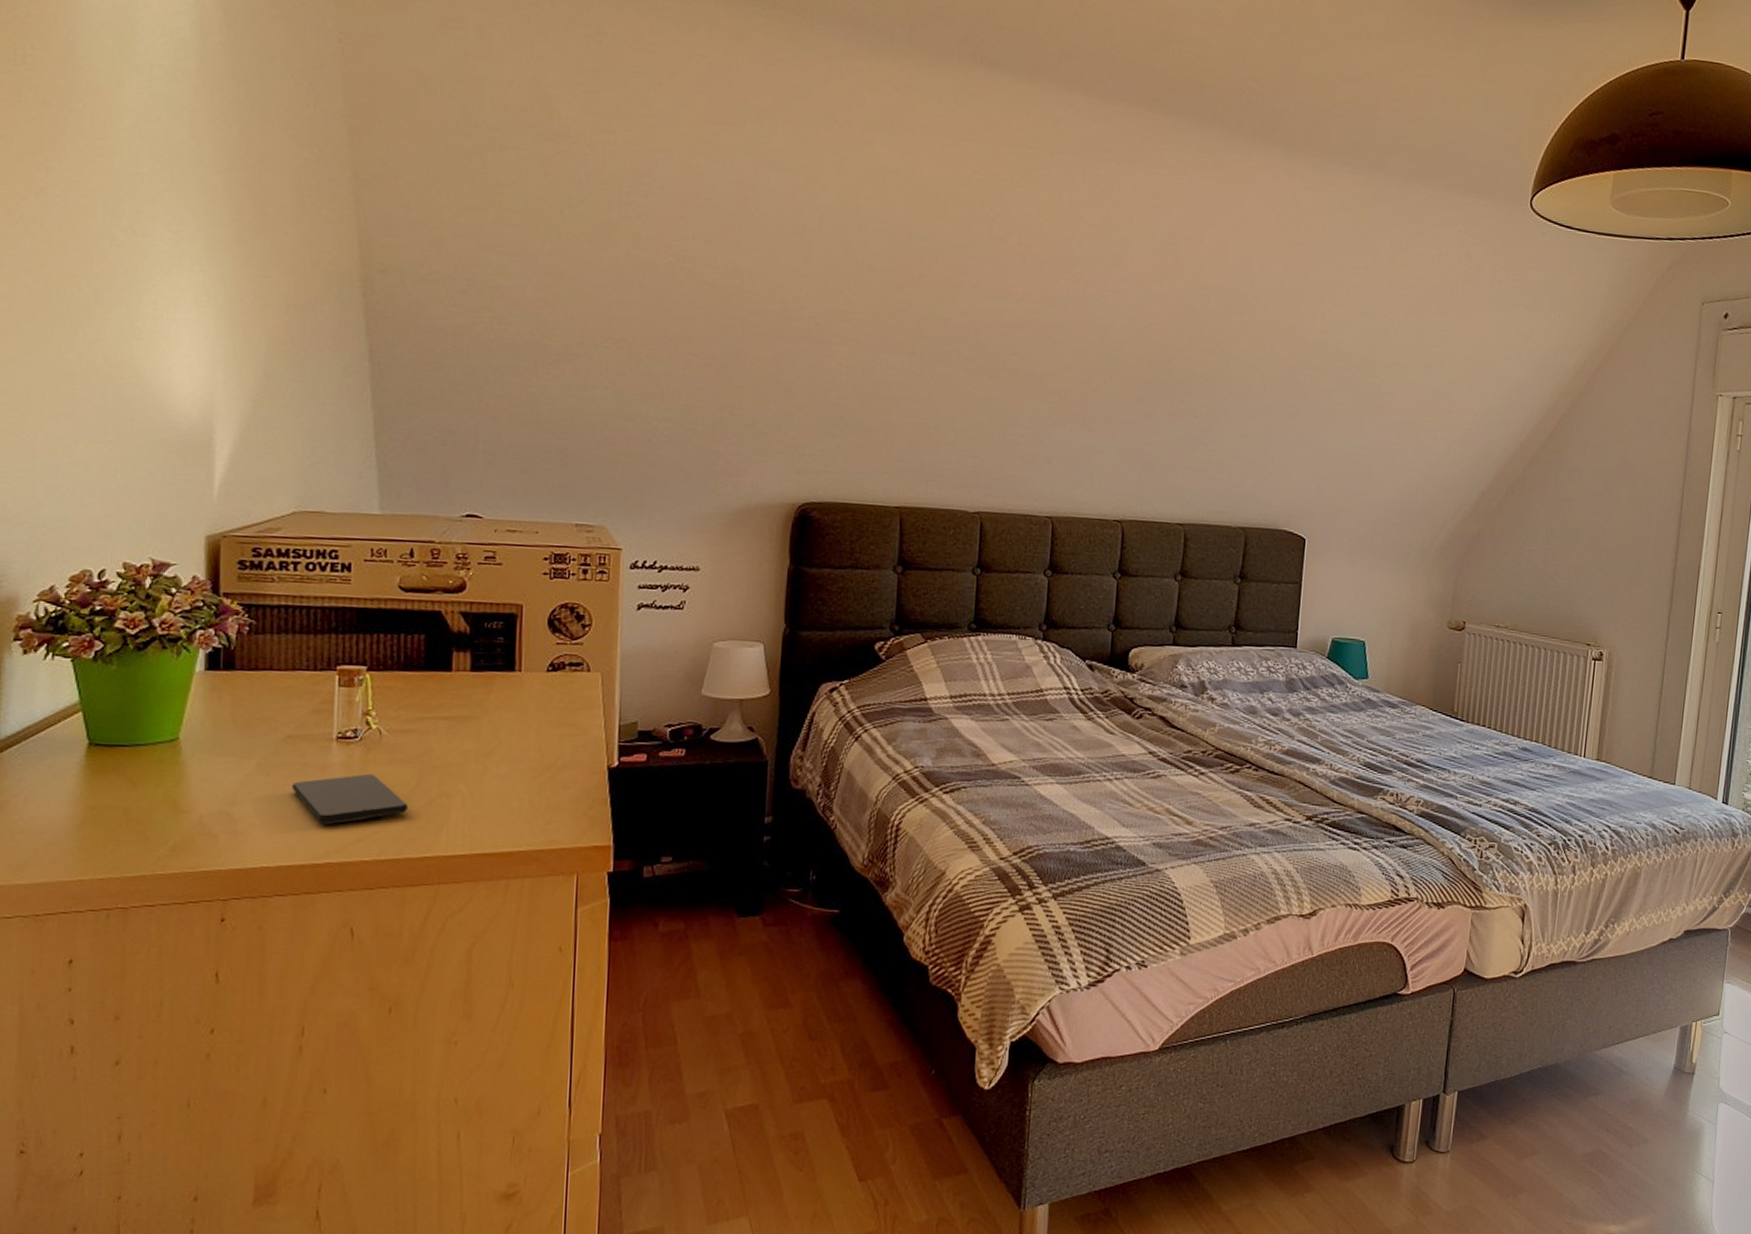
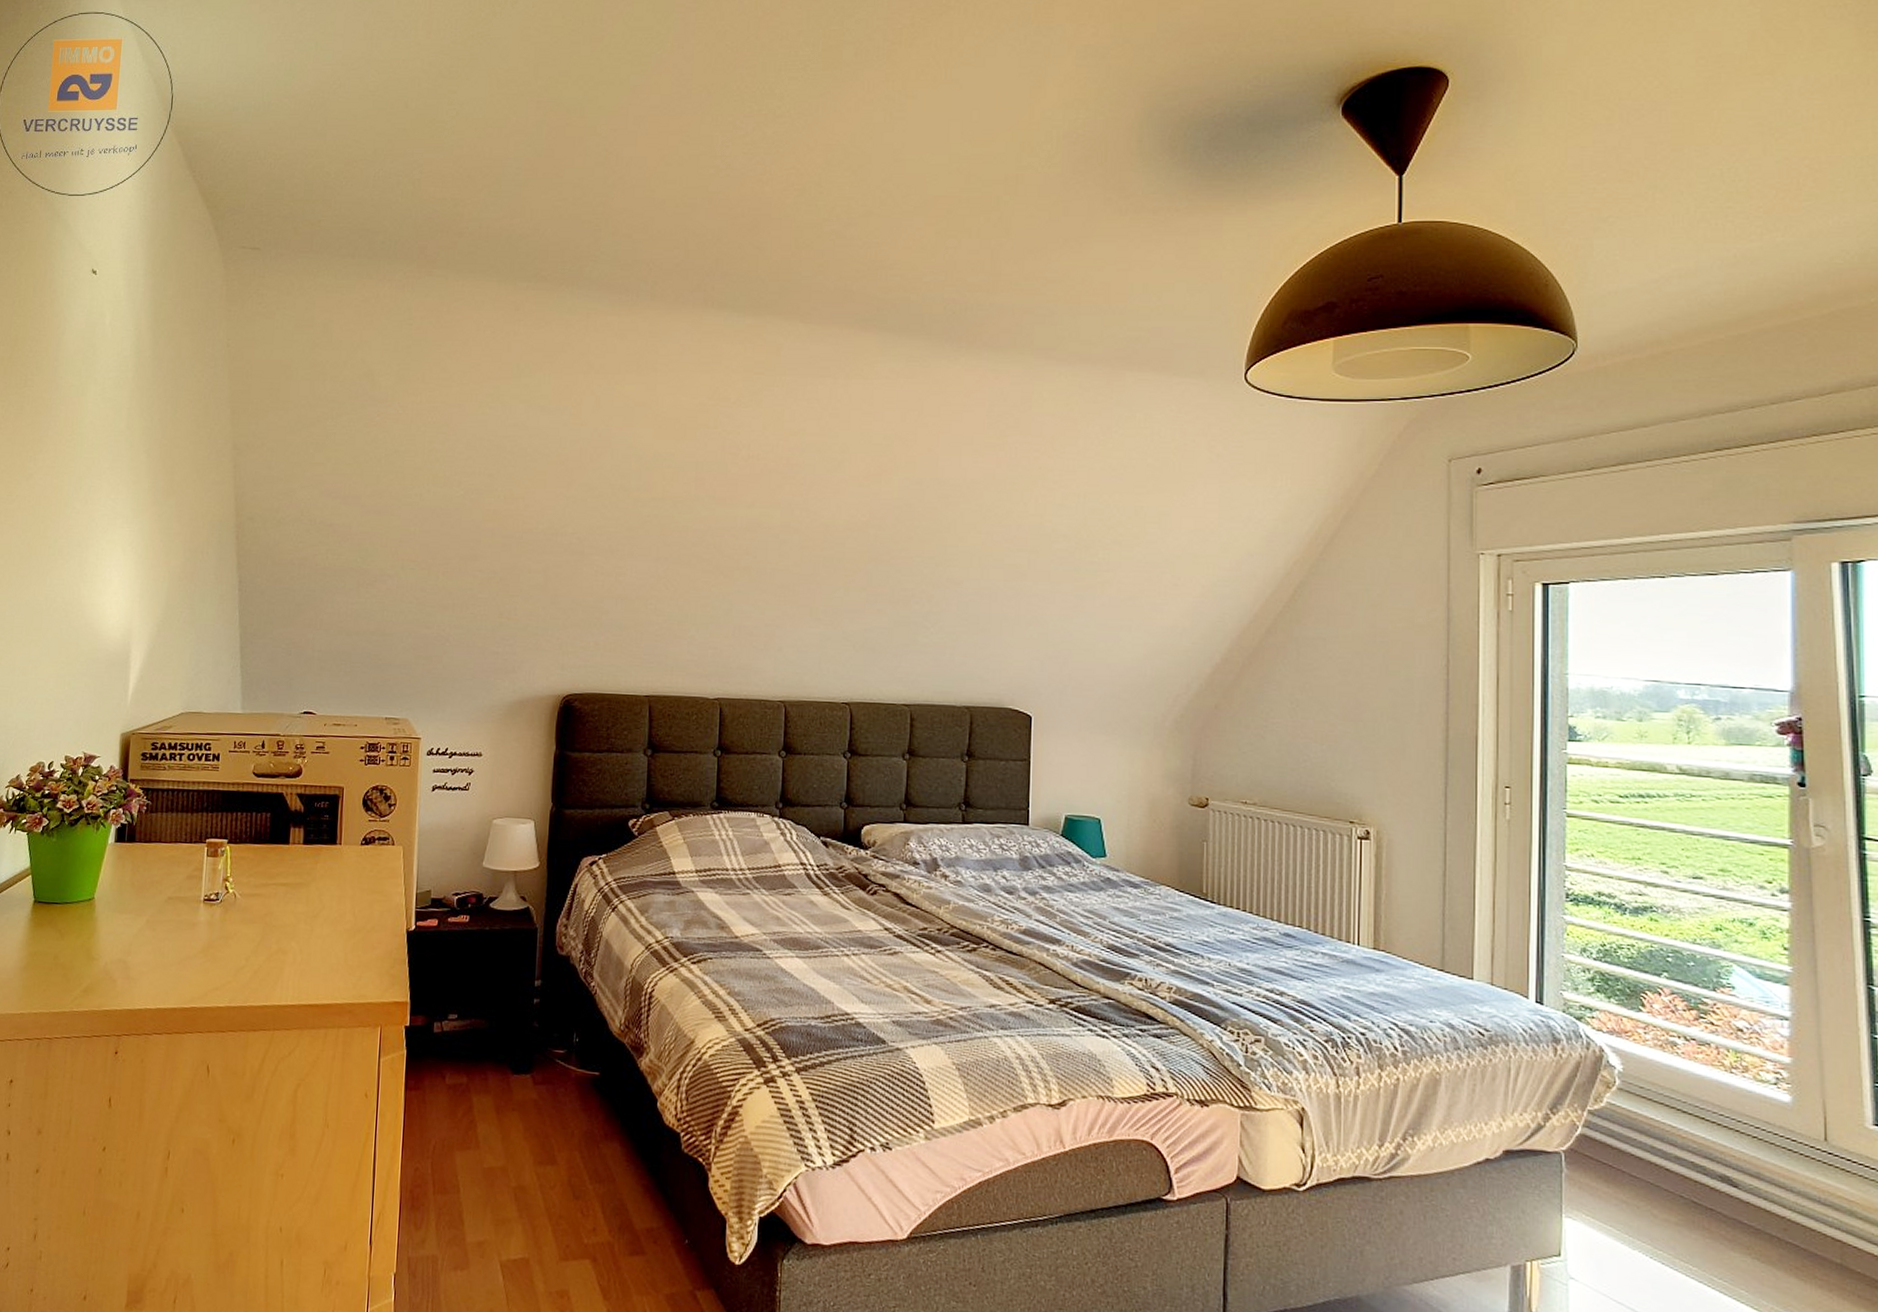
smartphone: present [292,773,408,825] -> none [170,931,253,974]

